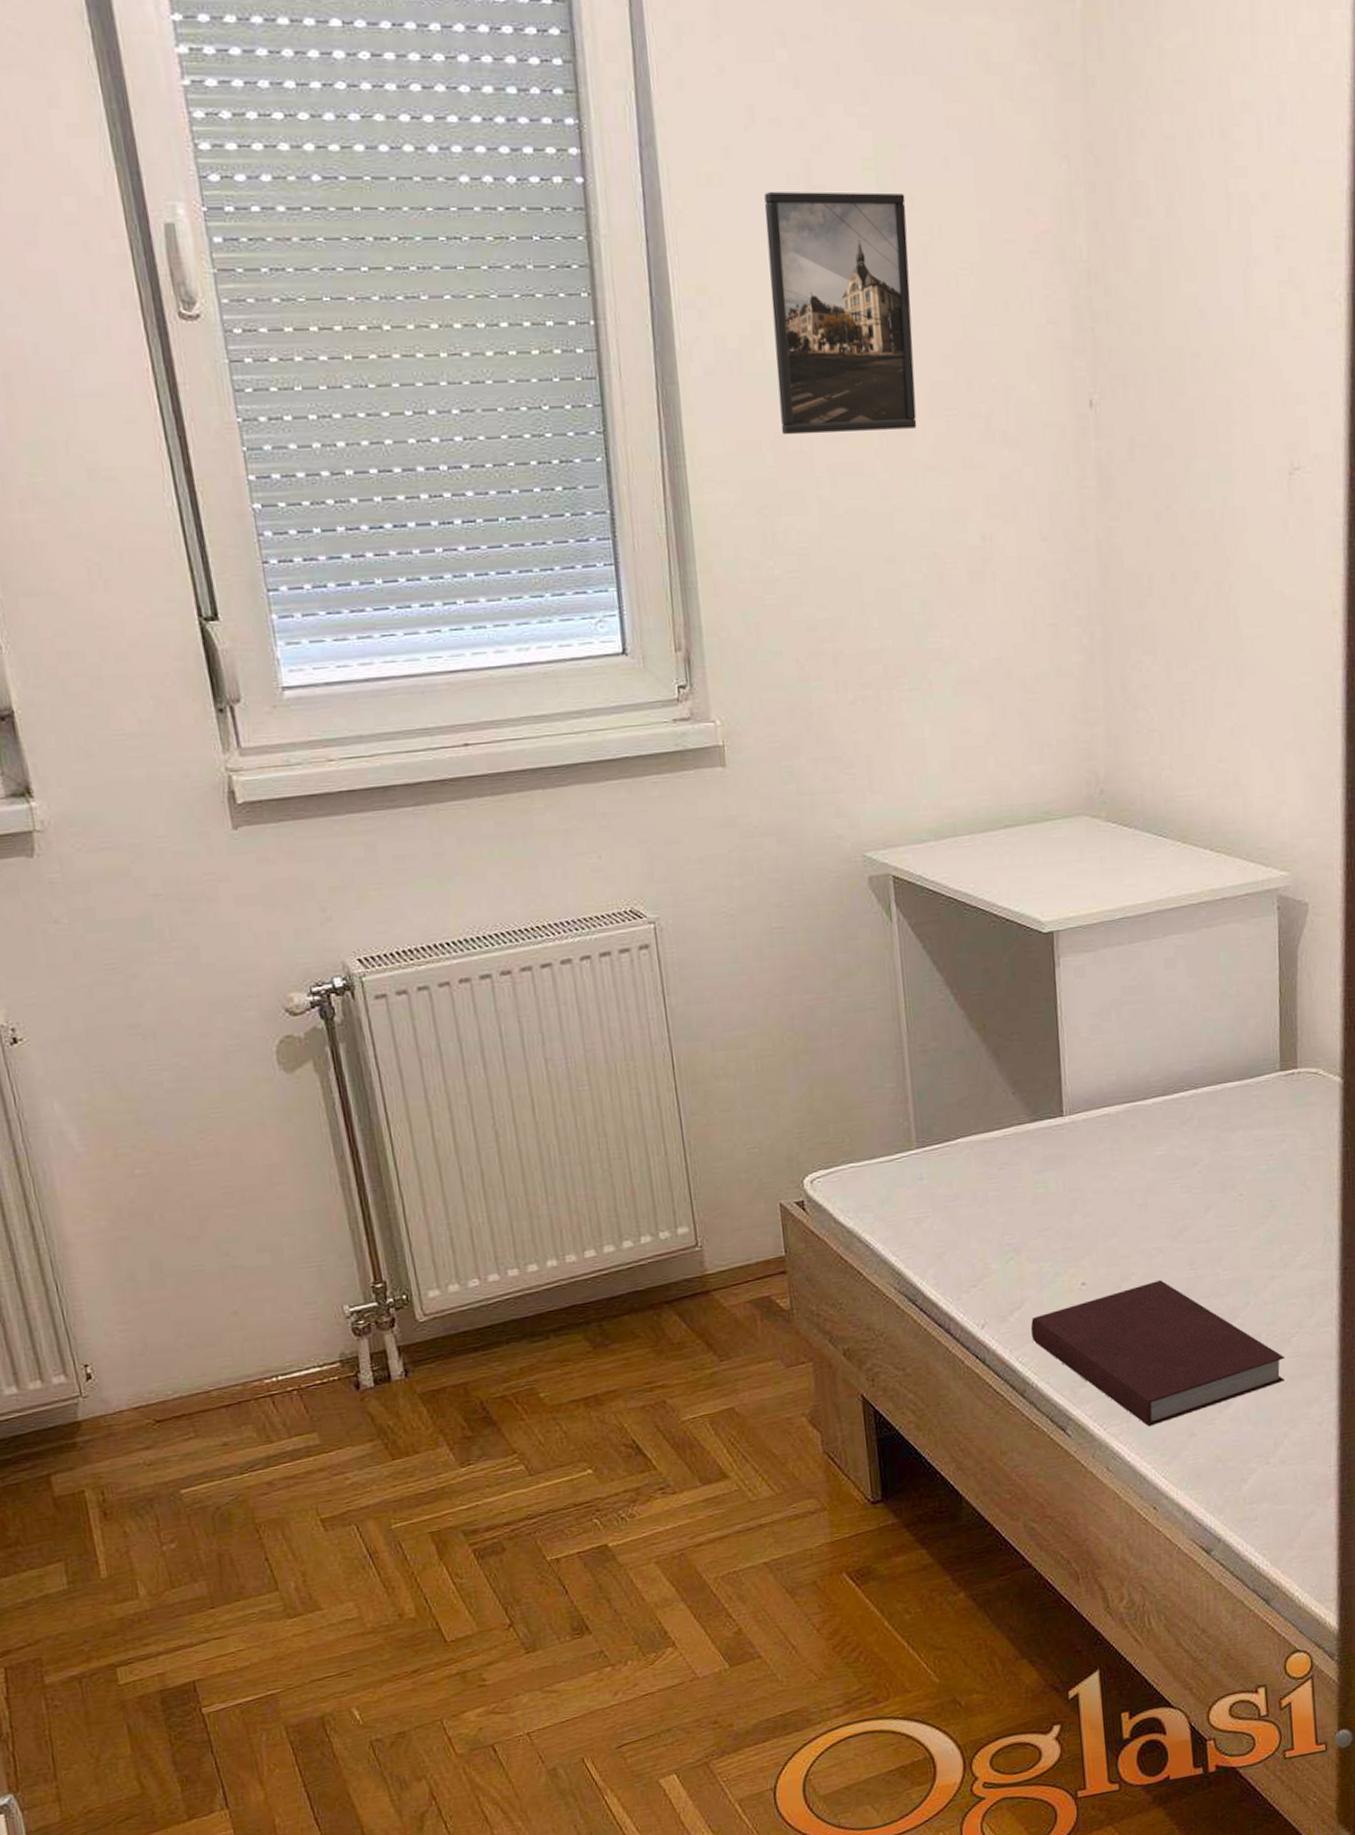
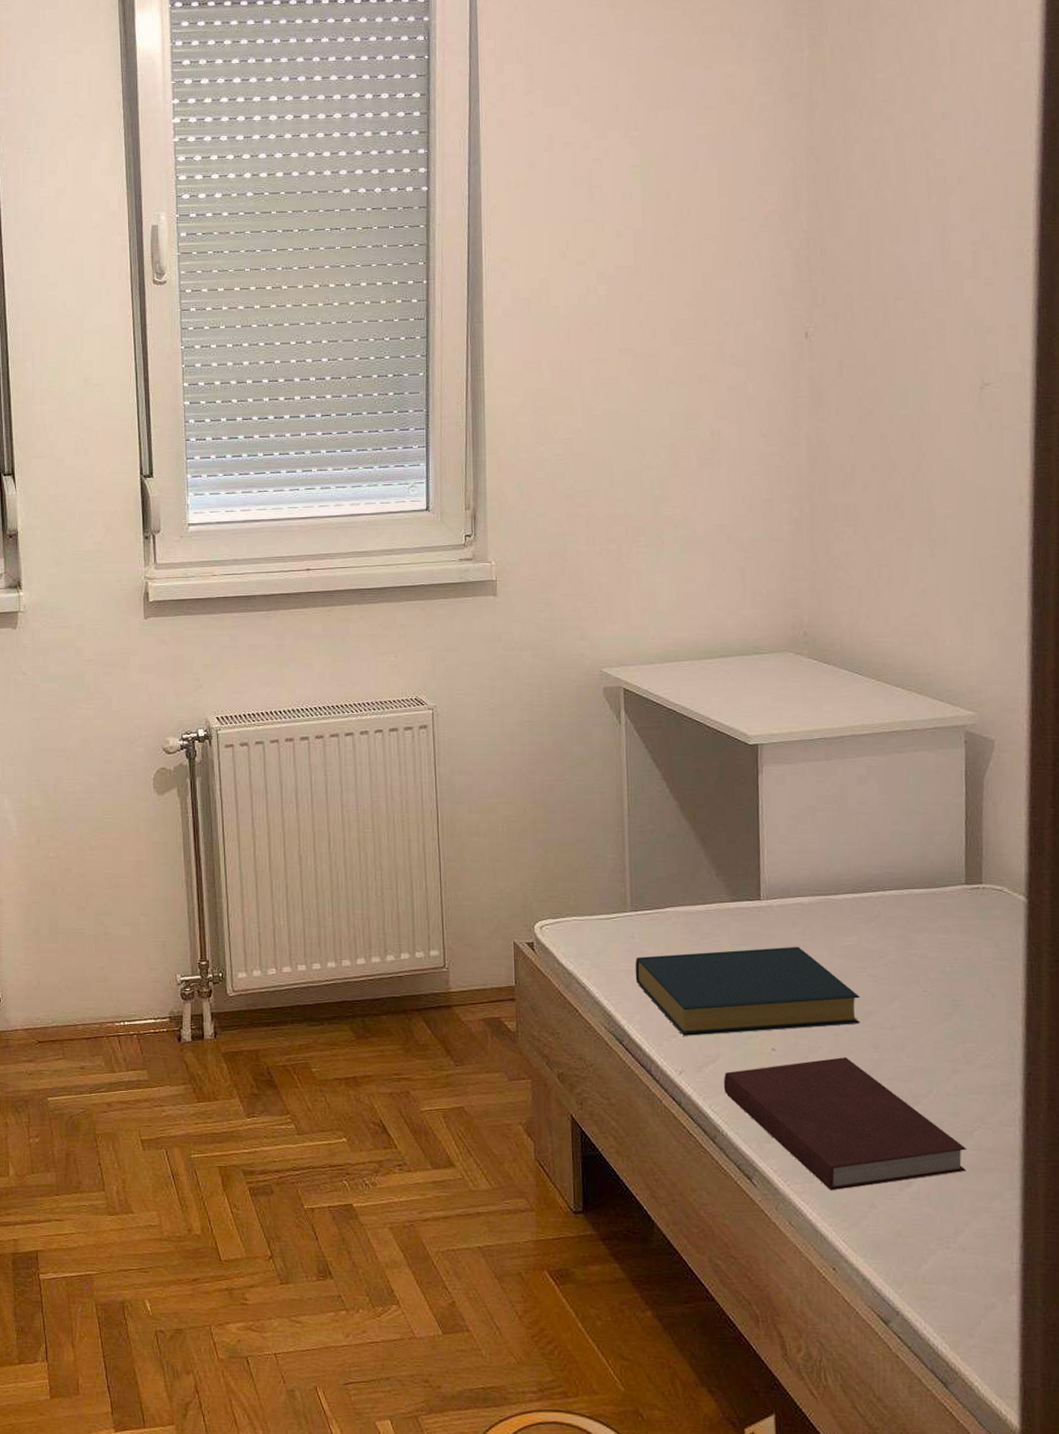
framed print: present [764,191,917,435] -> none [556,188,663,358]
hardback book: none [925,1163,1174,1284] -> present [635,946,860,1036]

